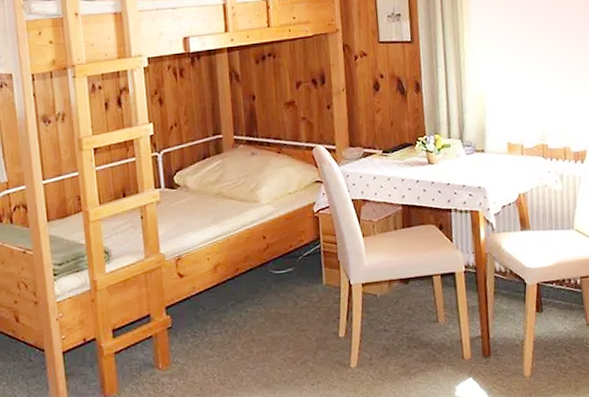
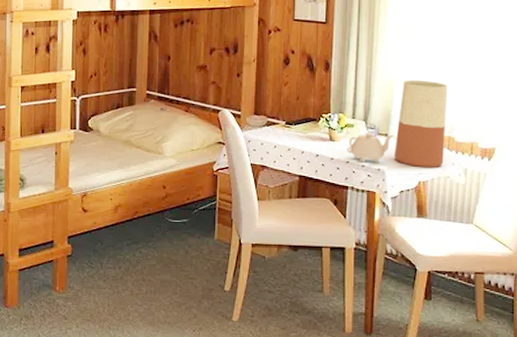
teapot: none [445,150,490,182] -> present [346,133,394,164]
vase: none [492,90,540,180] -> present [393,79,448,169]

